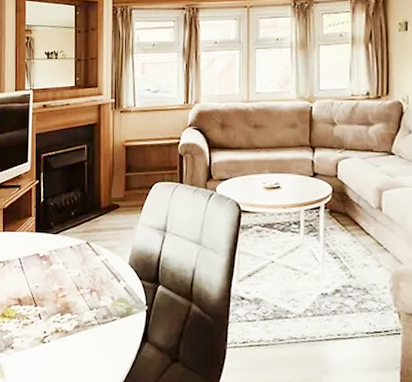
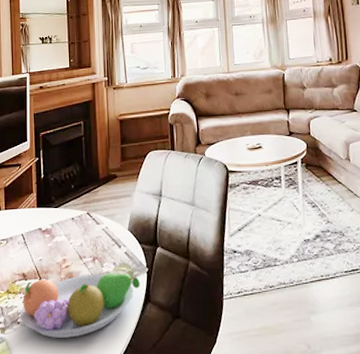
fruit bowl: none [14,306,138,369] -> present [20,273,140,338]

